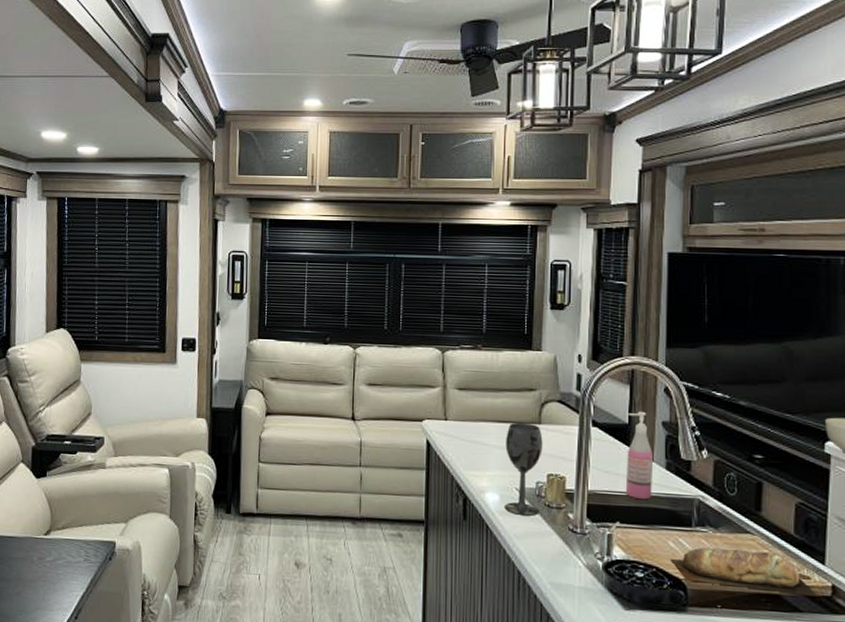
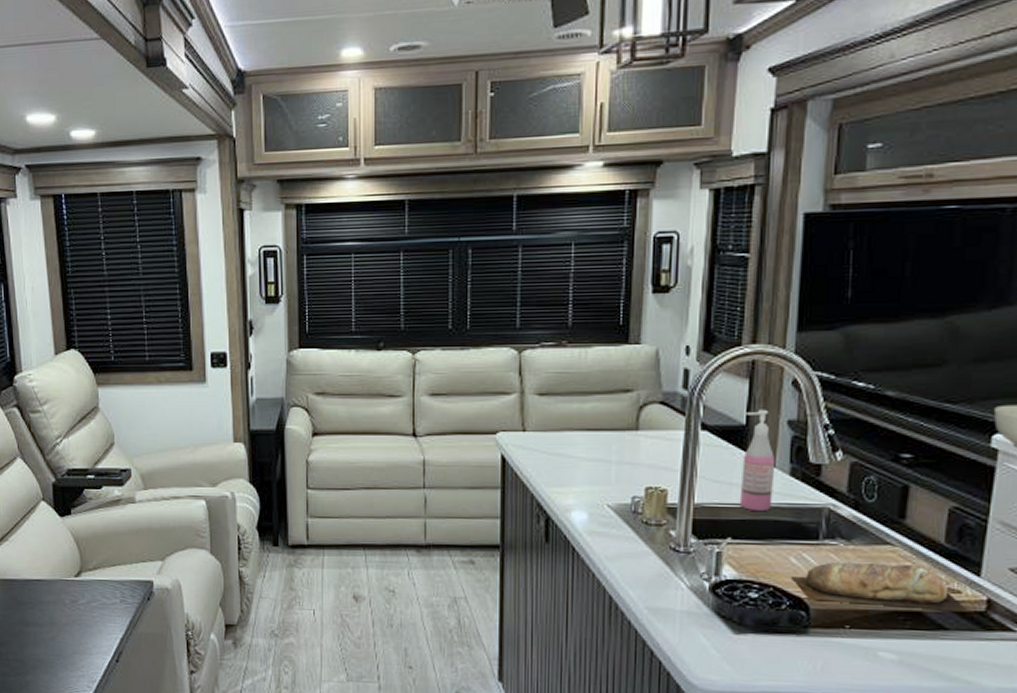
wine glass: present [505,422,543,516] -> none [594,429,641,535]

